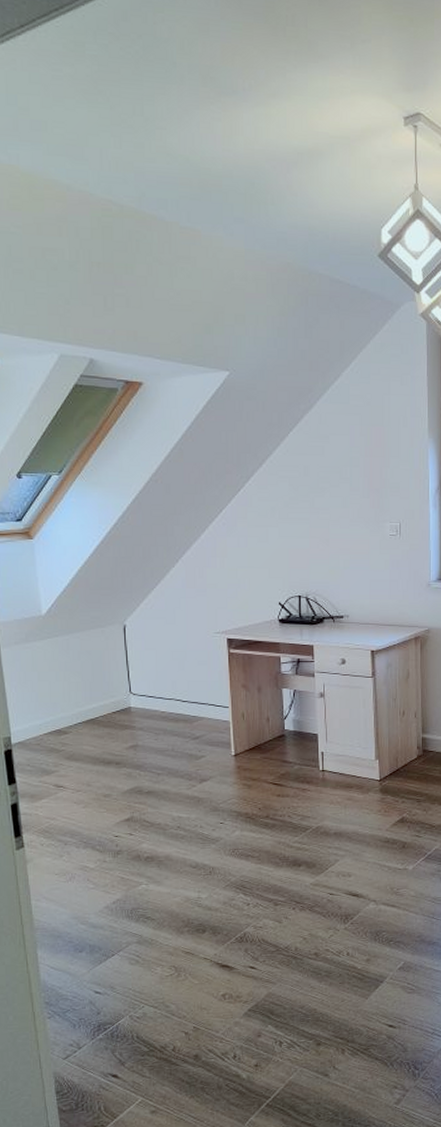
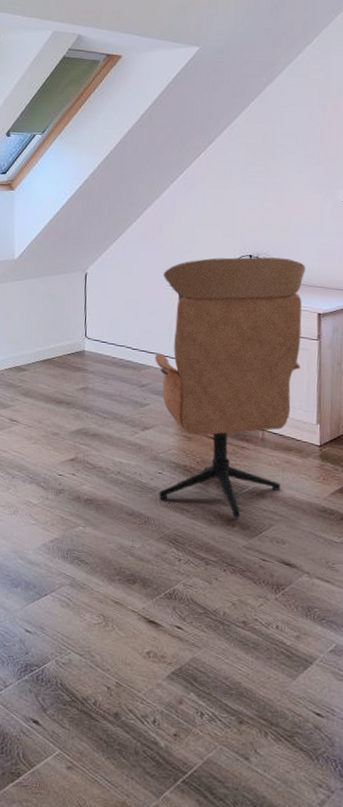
office chair: none [207,597,357,858] -> present [155,257,306,519]

